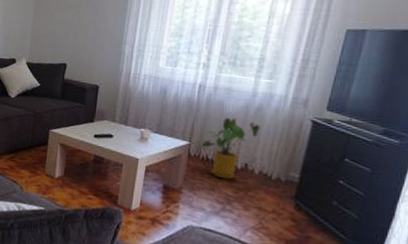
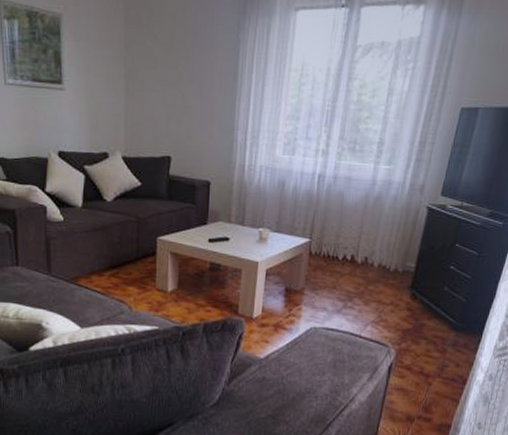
house plant: present [202,117,260,180] -> none [323,209,380,276]

